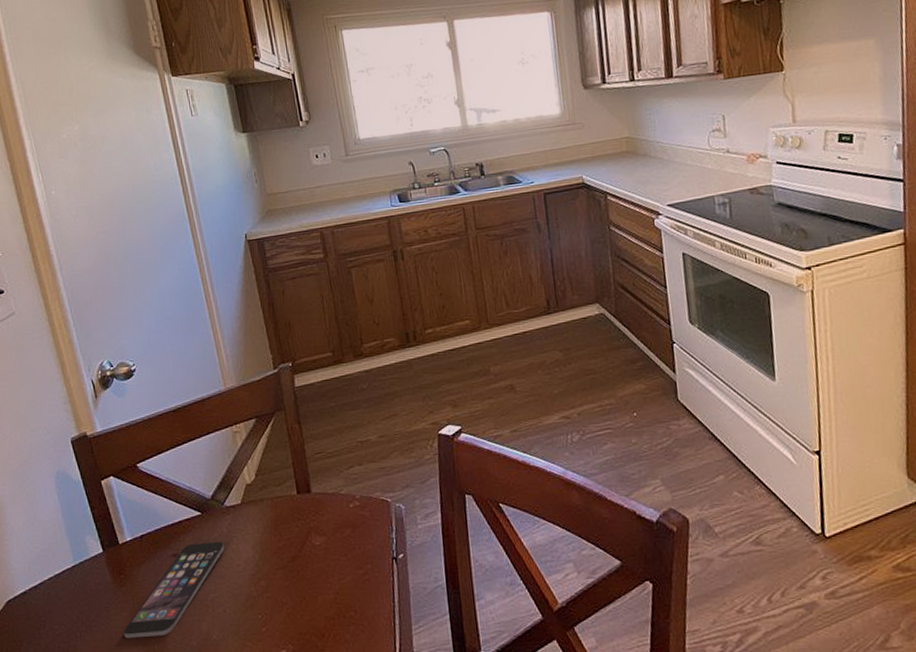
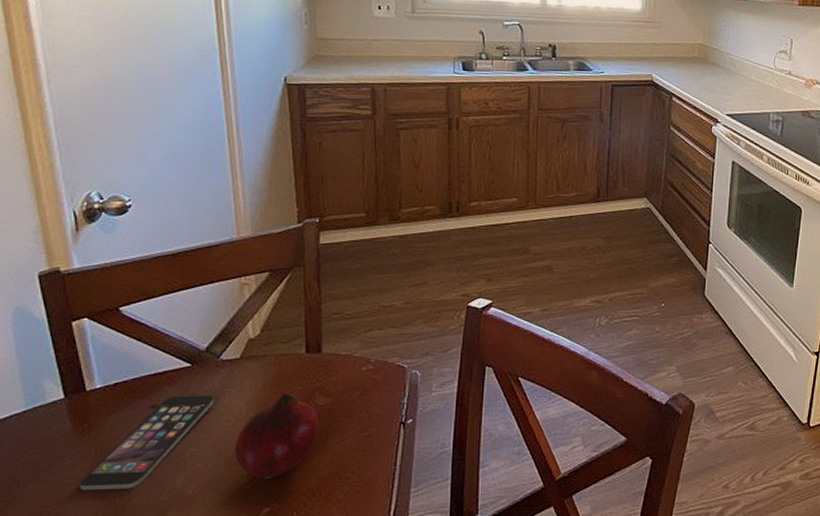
fruit: none [247,534,319,621] -> present [234,392,319,479]

